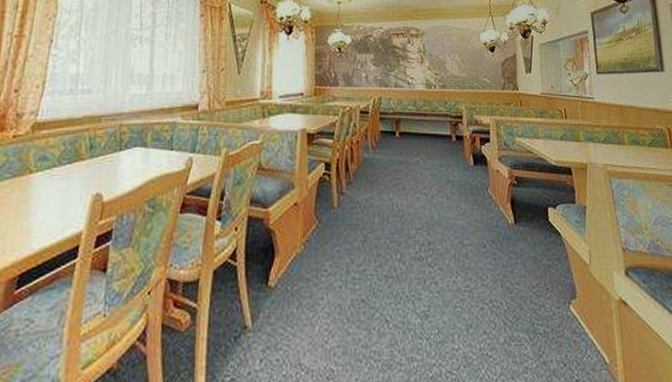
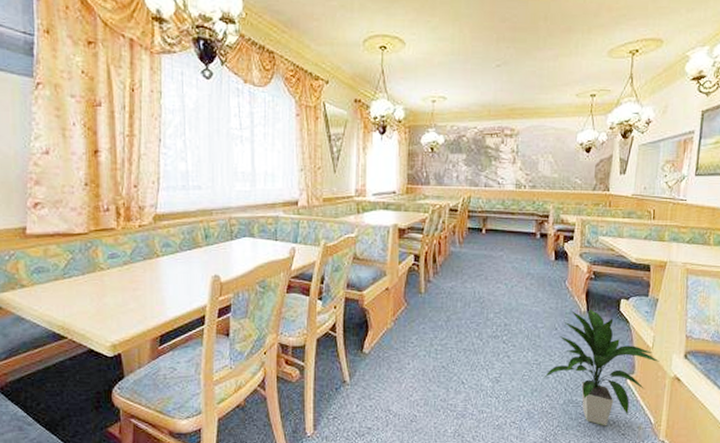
indoor plant: none [477,219,601,371] -> present [542,308,660,426]

